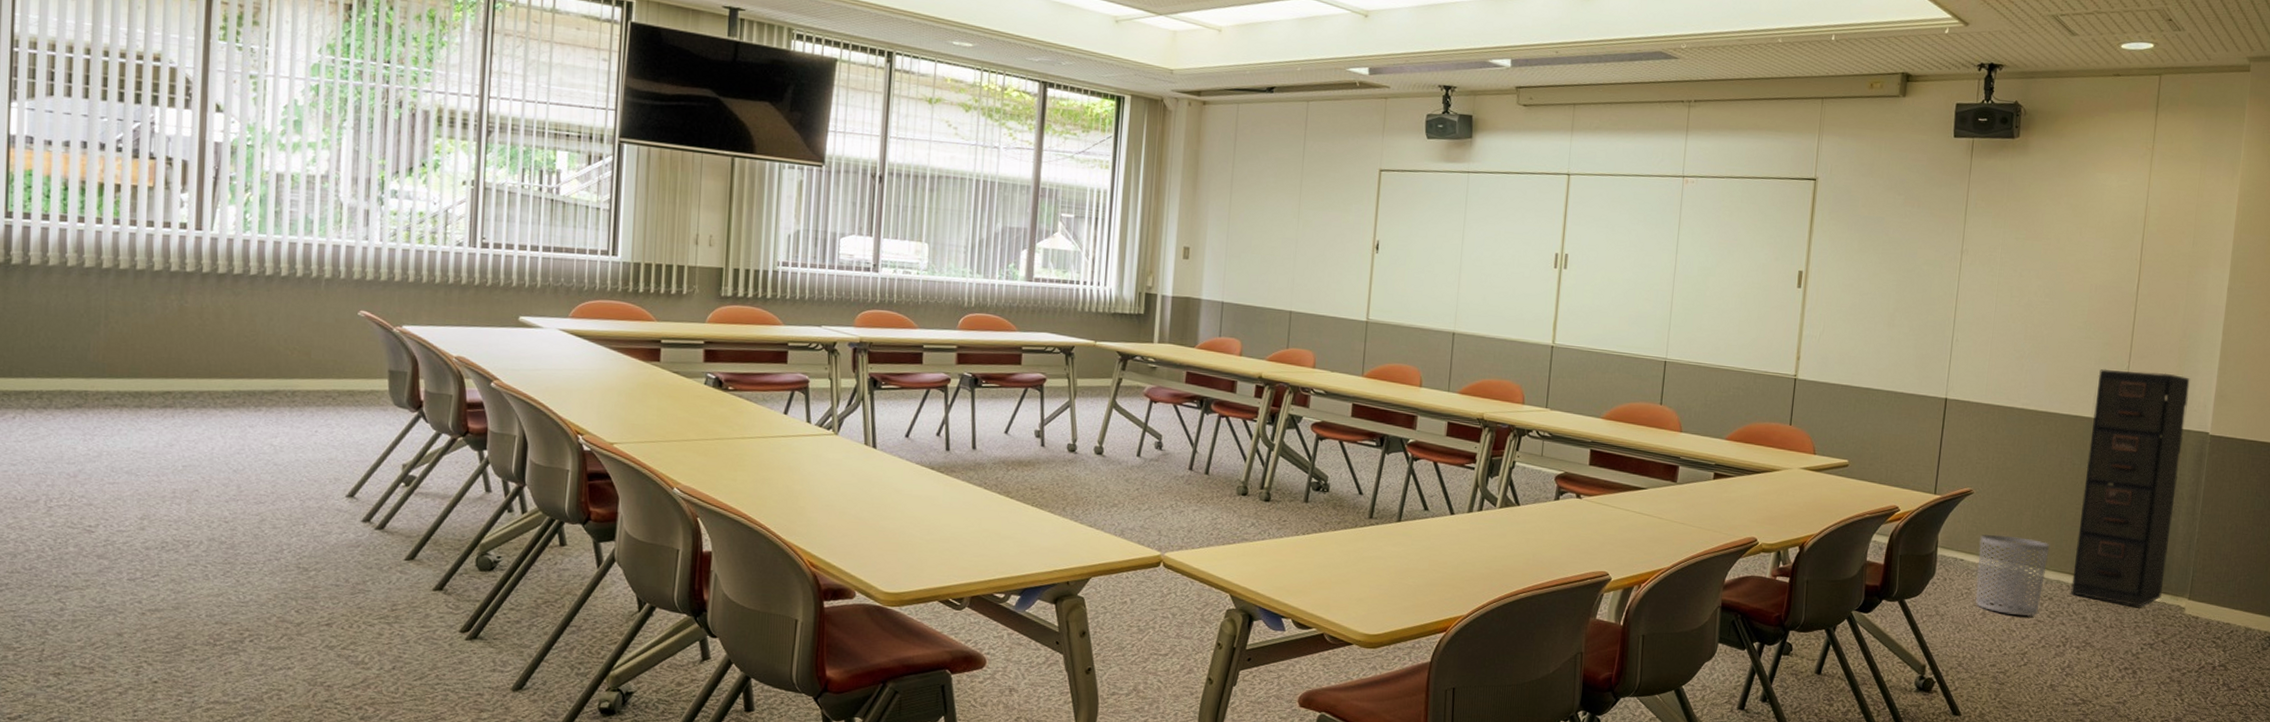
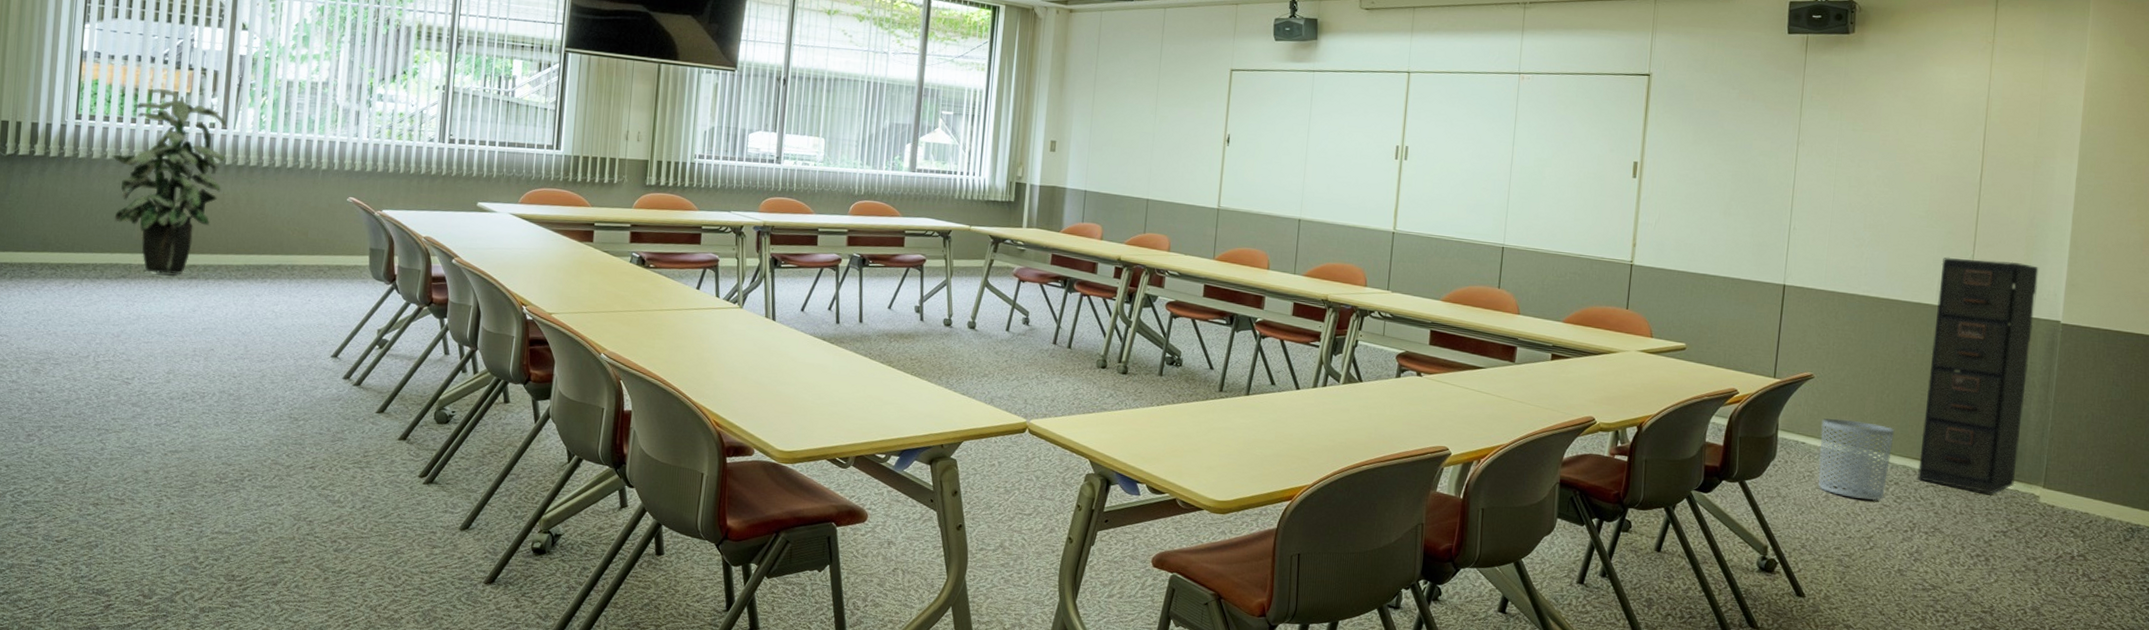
indoor plant: none [54,181,202,402] -> present [111,88,227,274]

